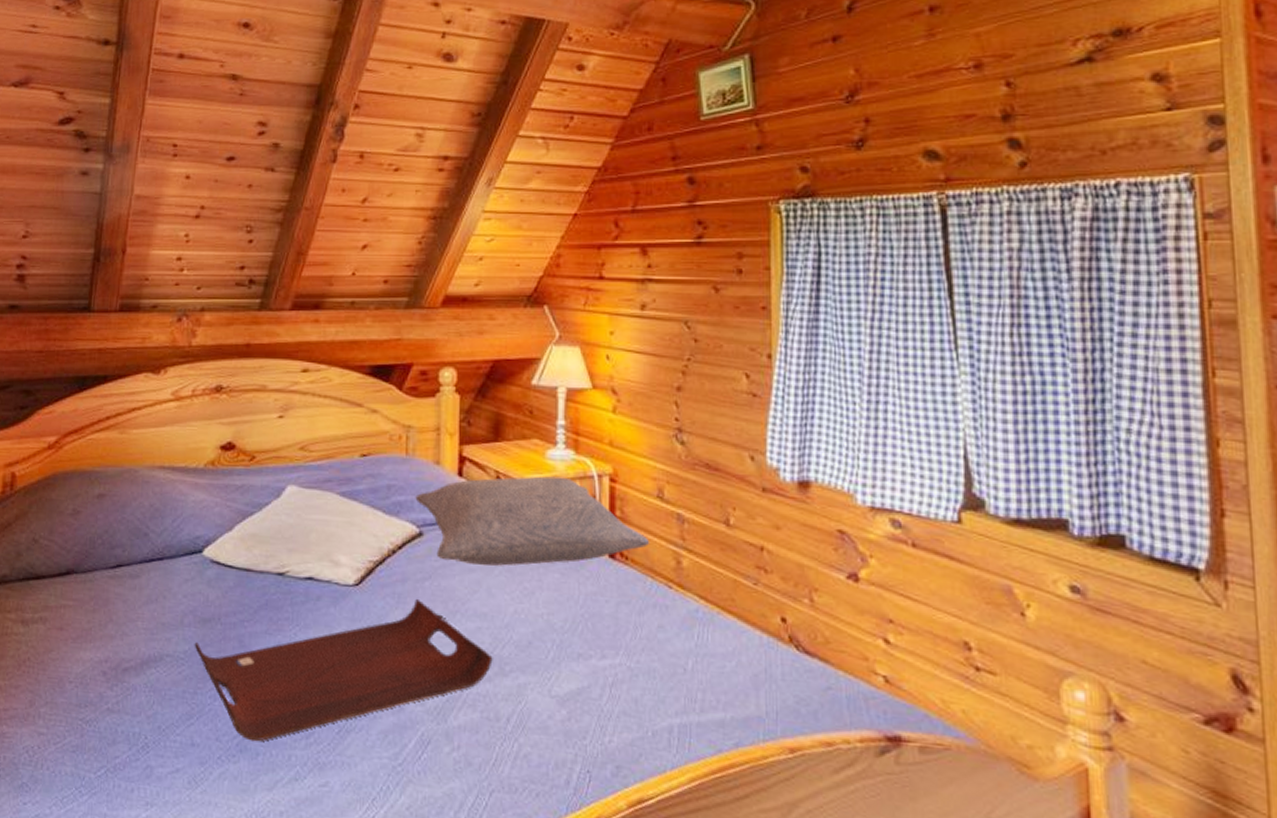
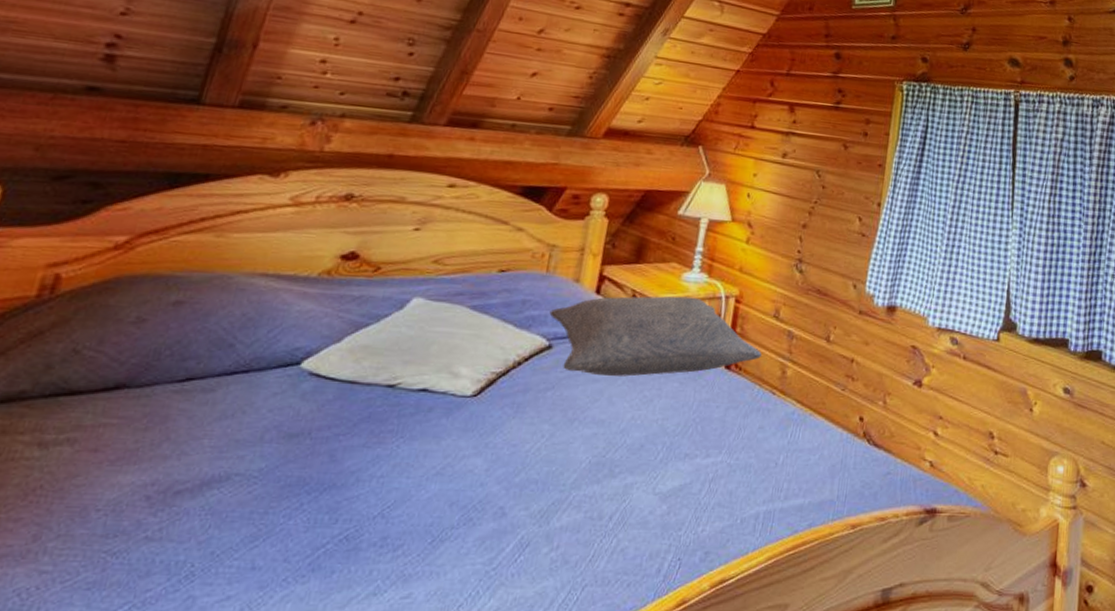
serving tray: present [194,599,493,742] -> none [272,409,605,559]

